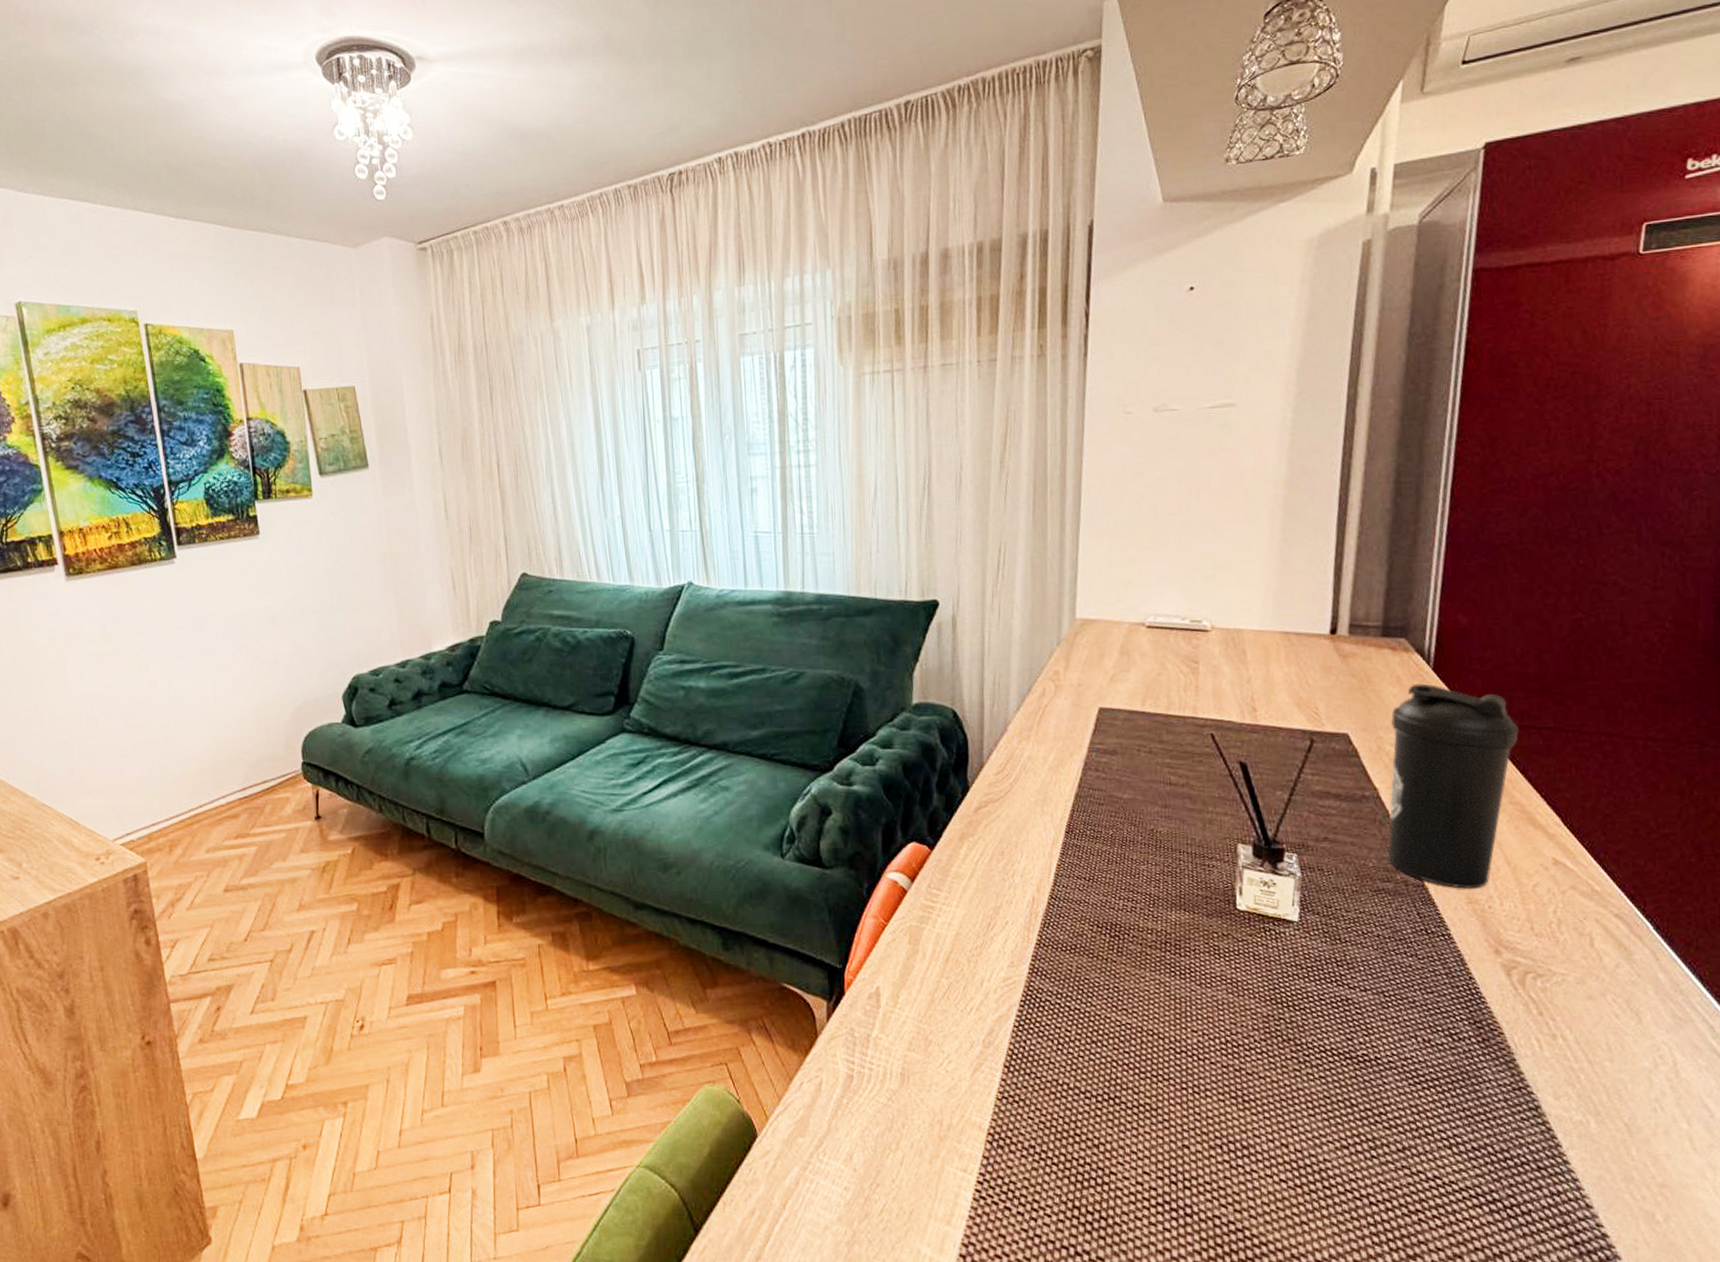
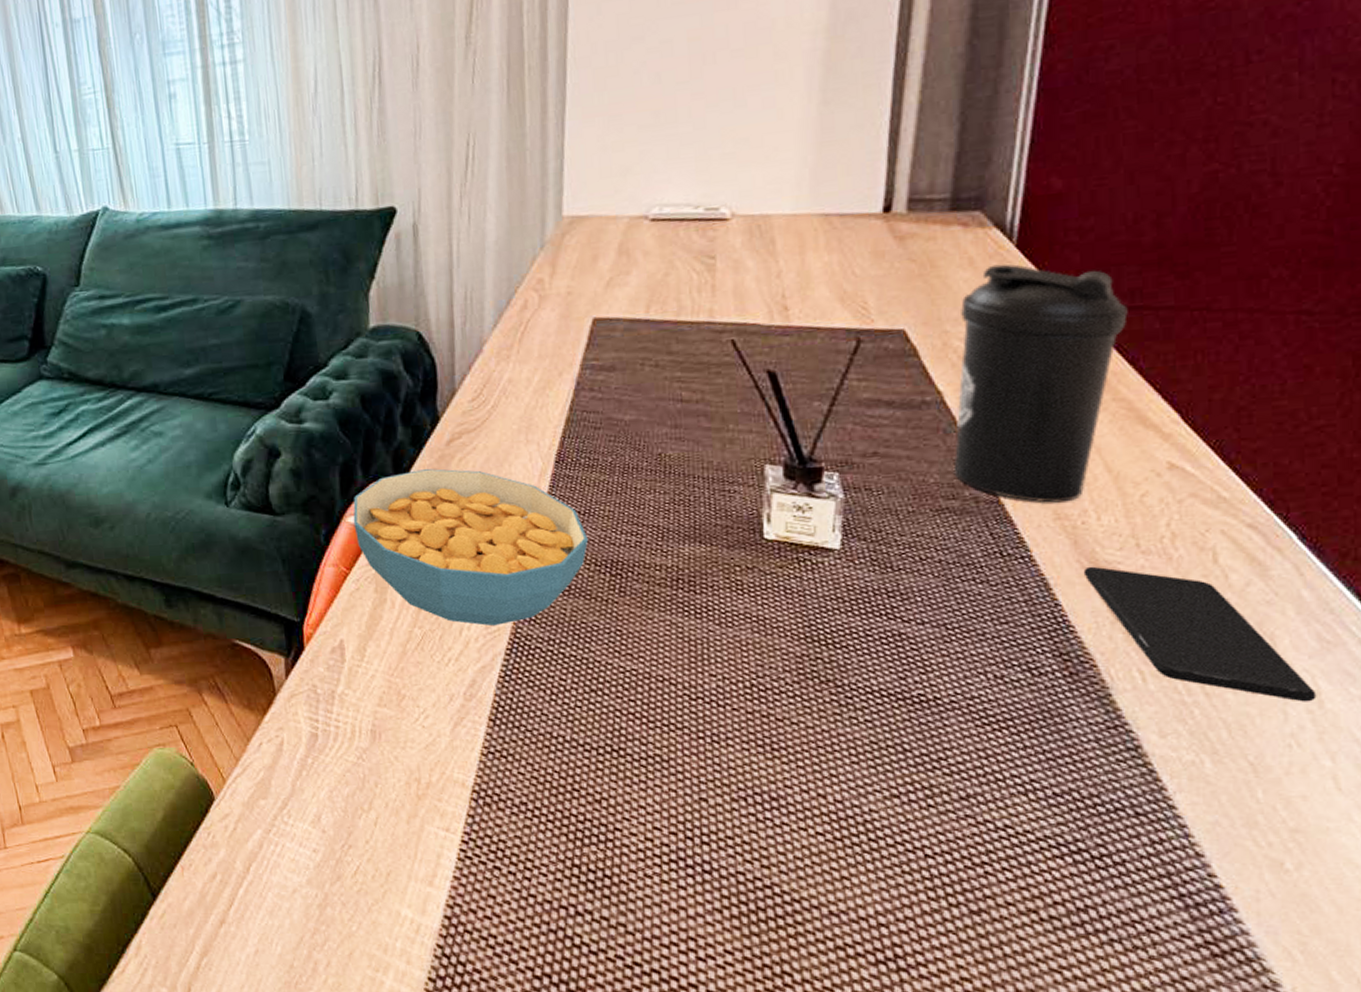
cereal bowl: none [892,833,1093,979] -> present [353,469,589,627]
smartphone: none [1490,945,1674,1071] -> present [1083,566,1317,702]

